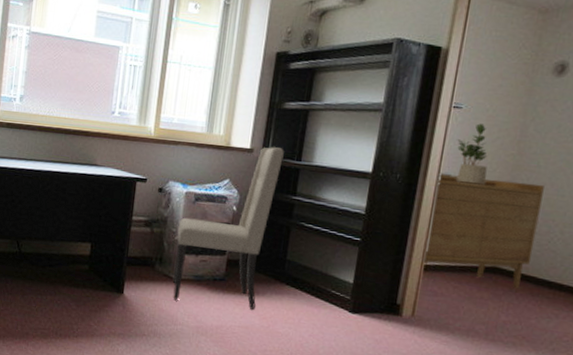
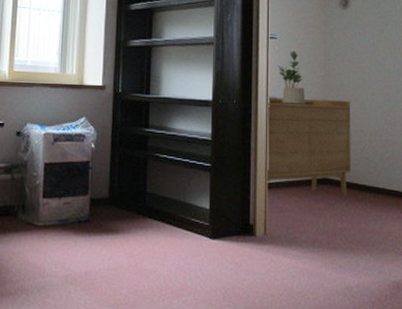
chair: present [172,146,284,311] -> none [37,82,134,250]

